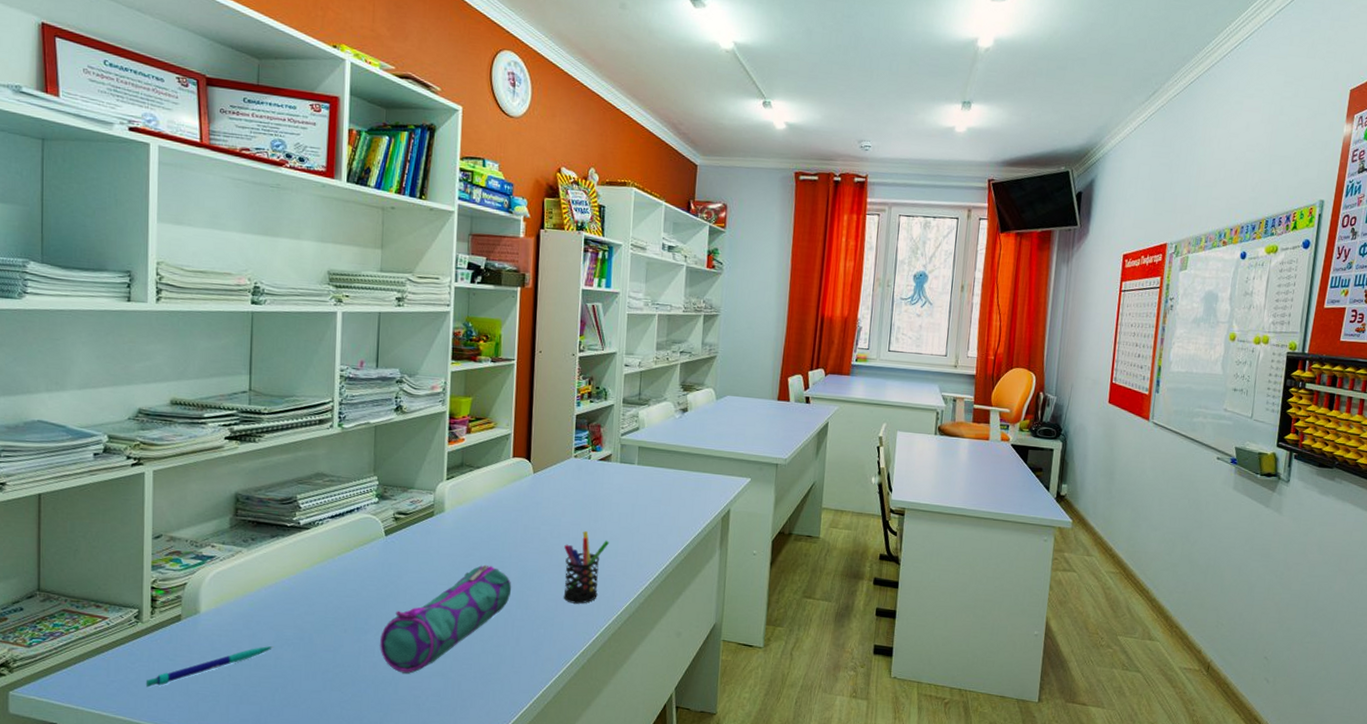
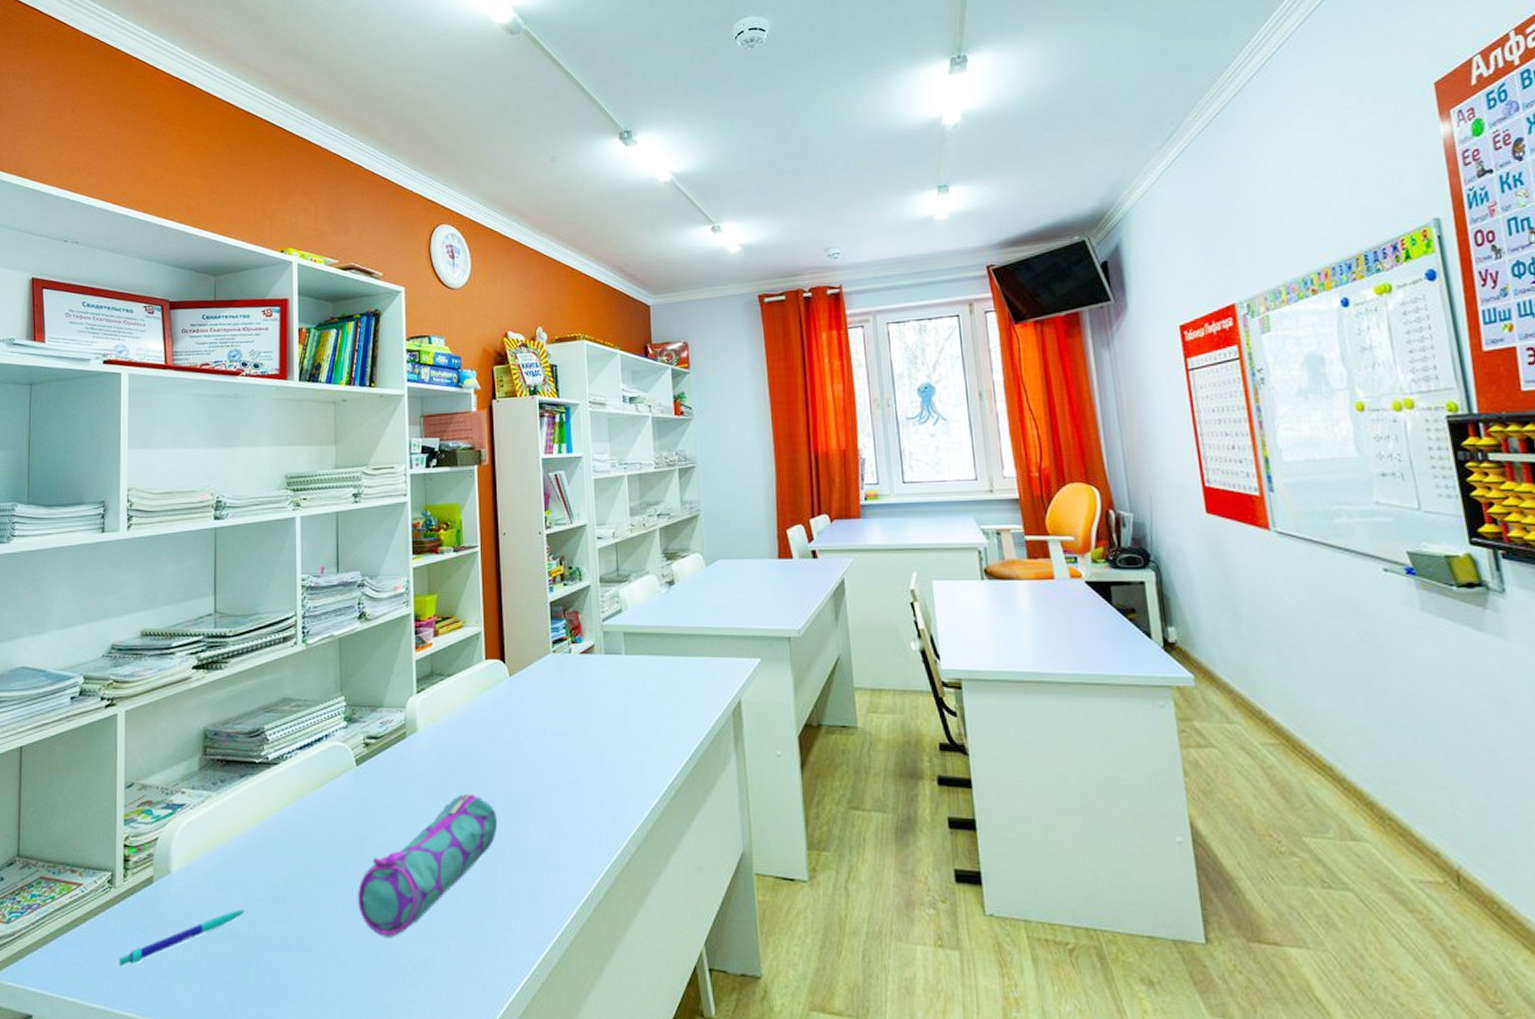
pen holder: present [563,531,609,604] -> none [552,742,603,836]

